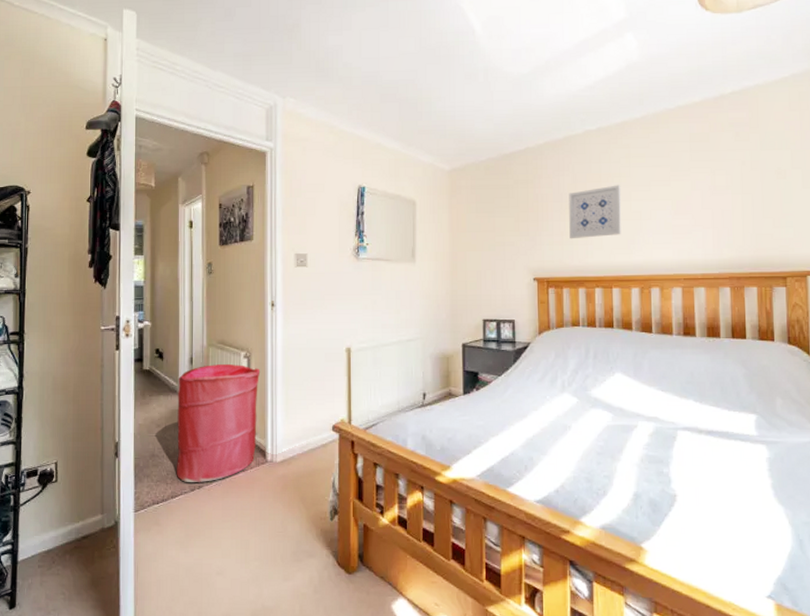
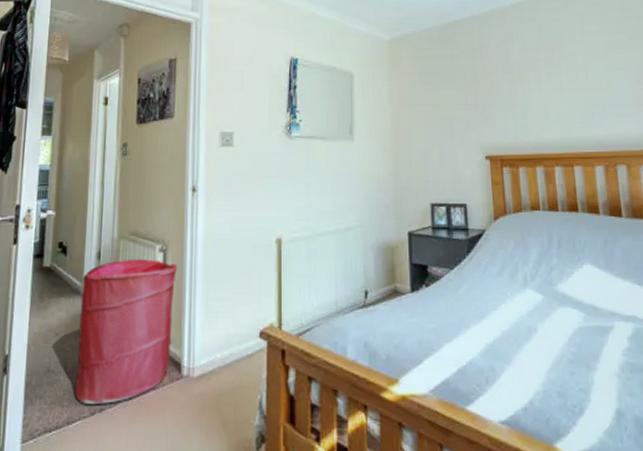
wall art: present [569,185,622,239] -> none [519,54,579,113]

